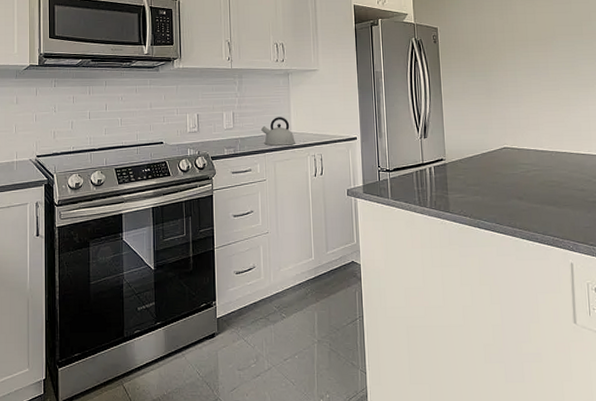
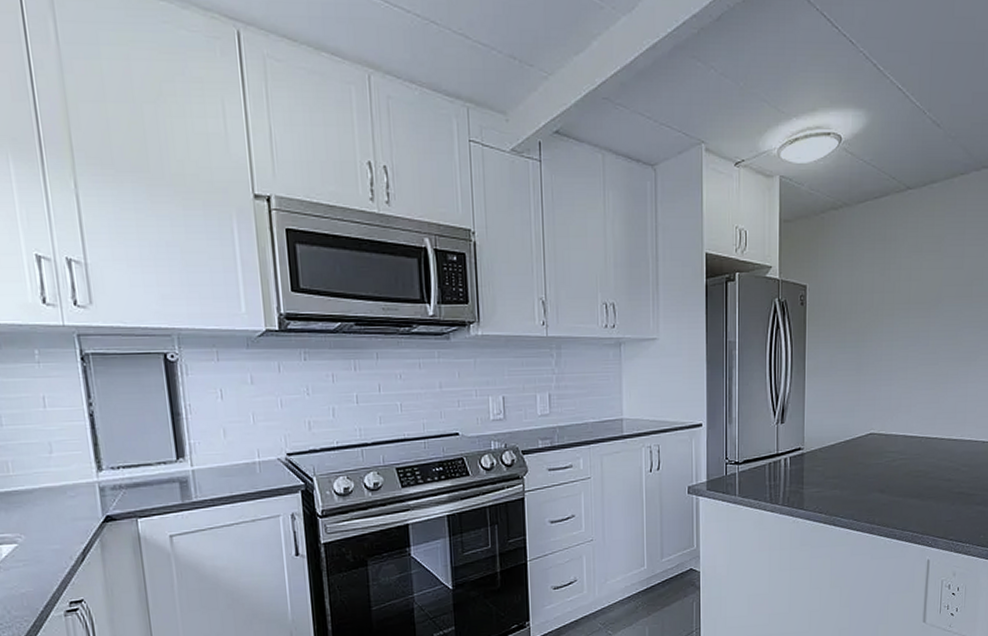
kettle: present [261,117,295,146] -> none [585,399,627,436]

